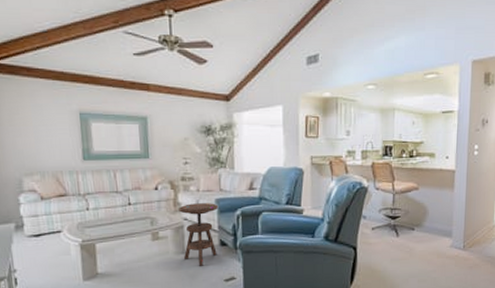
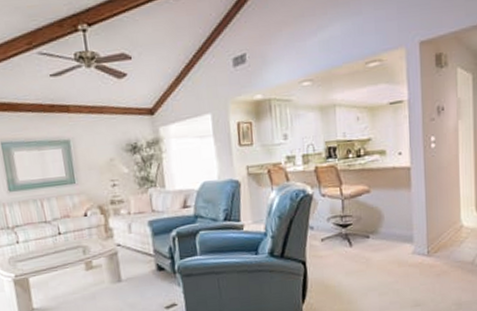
side table: present [179,203,219,266] -> none [110,225,155,294]

